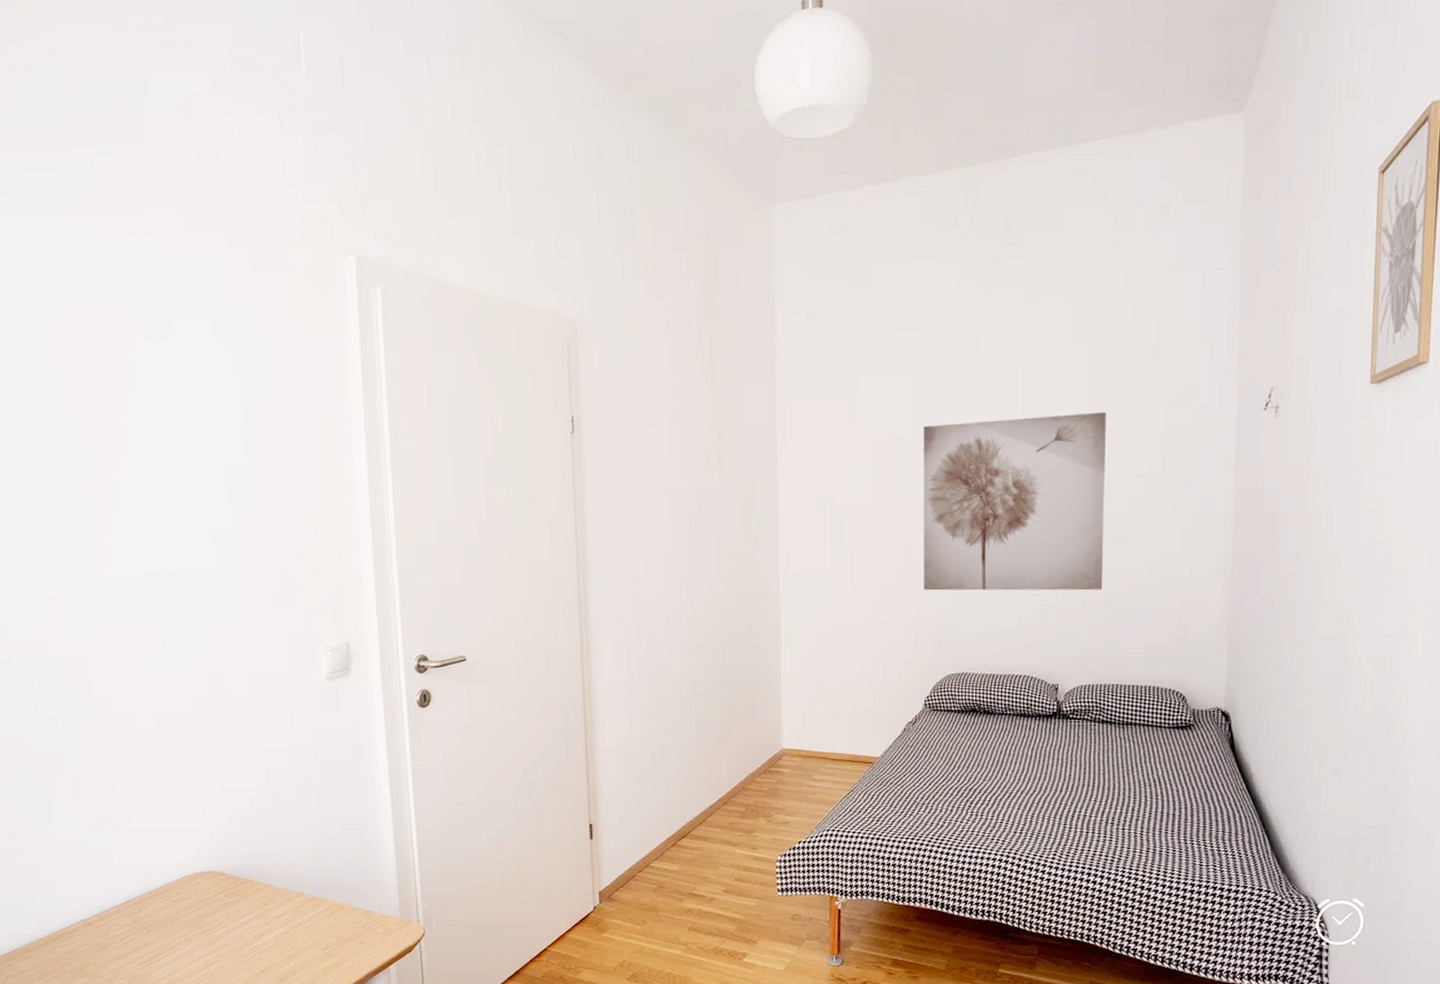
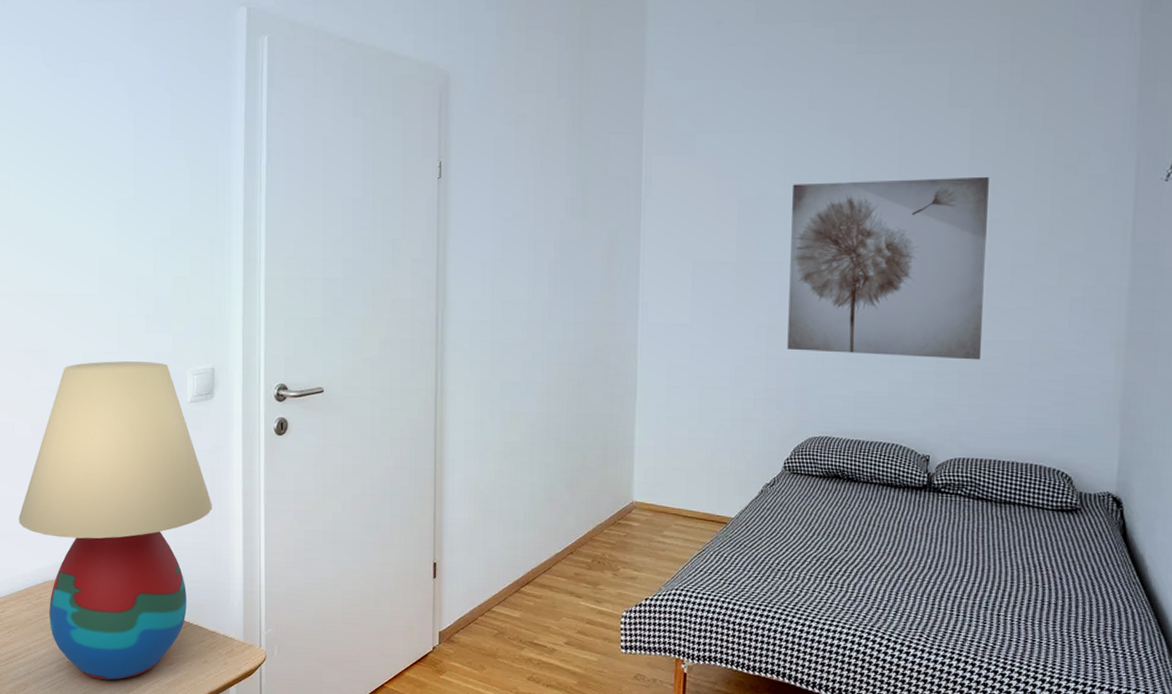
table lamp: none [148,640,357,971] -> present [18,361,212,680]

